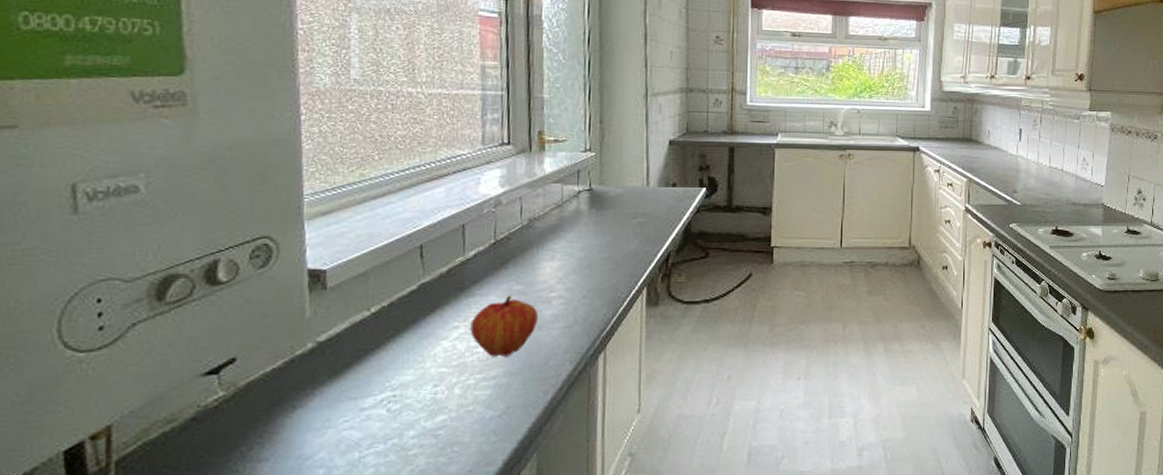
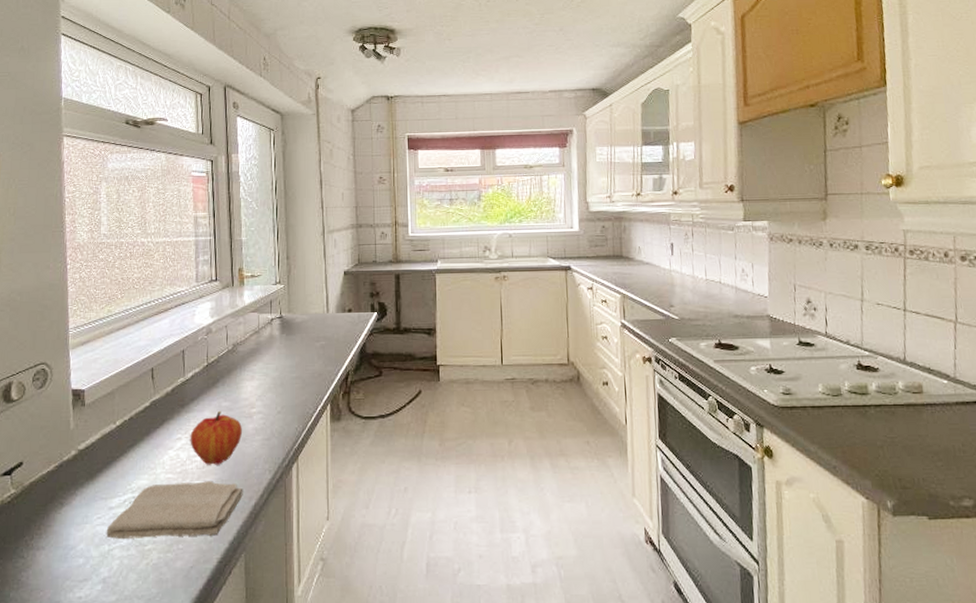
washcloth: none [356,374,537,445] -> present [106,481,243,539]

